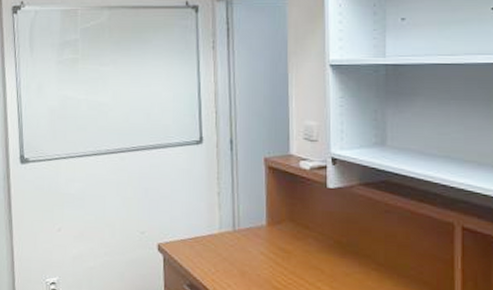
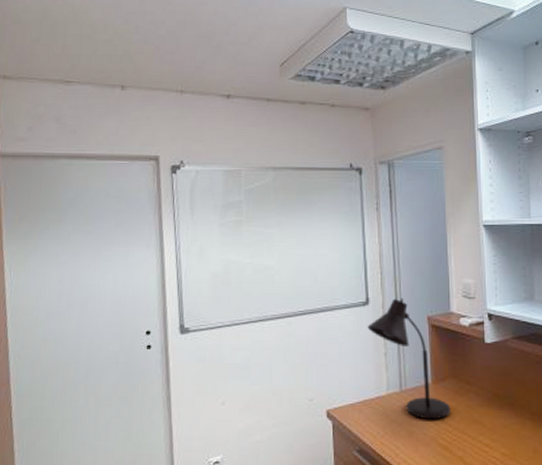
desk lamp: none [200,138,286,262] -> present [367,298,450,420]

